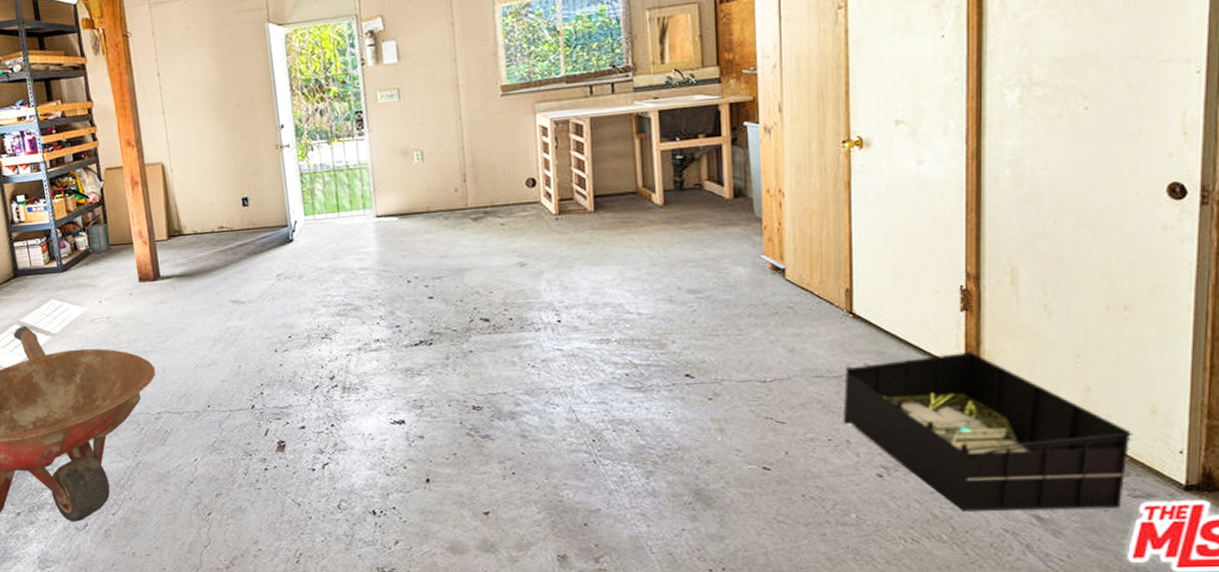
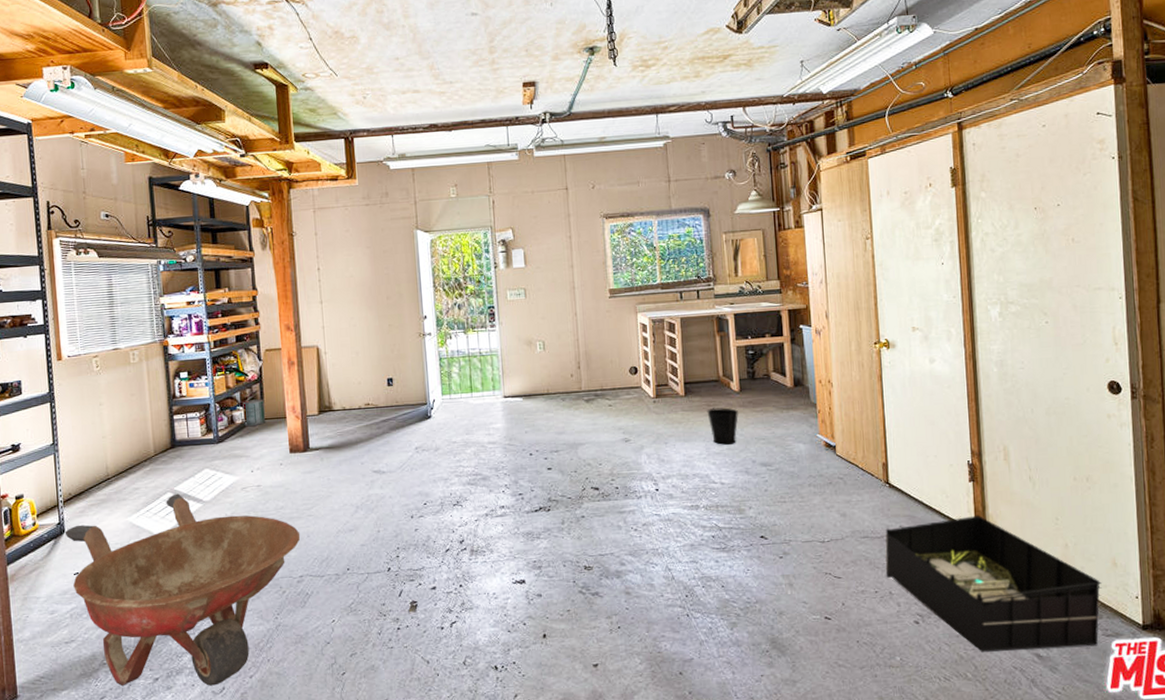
bucket: none [621,224,661,269] -> present [707,407,738,445]

